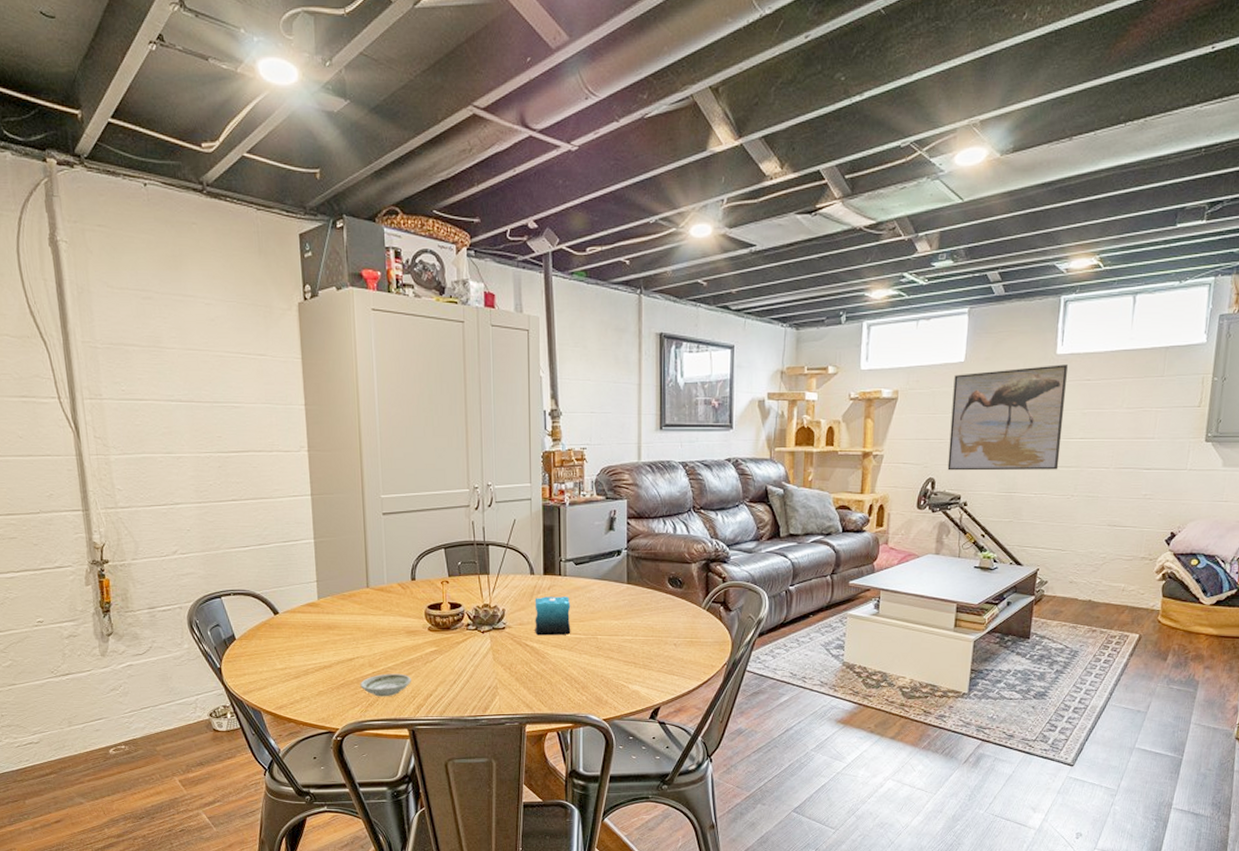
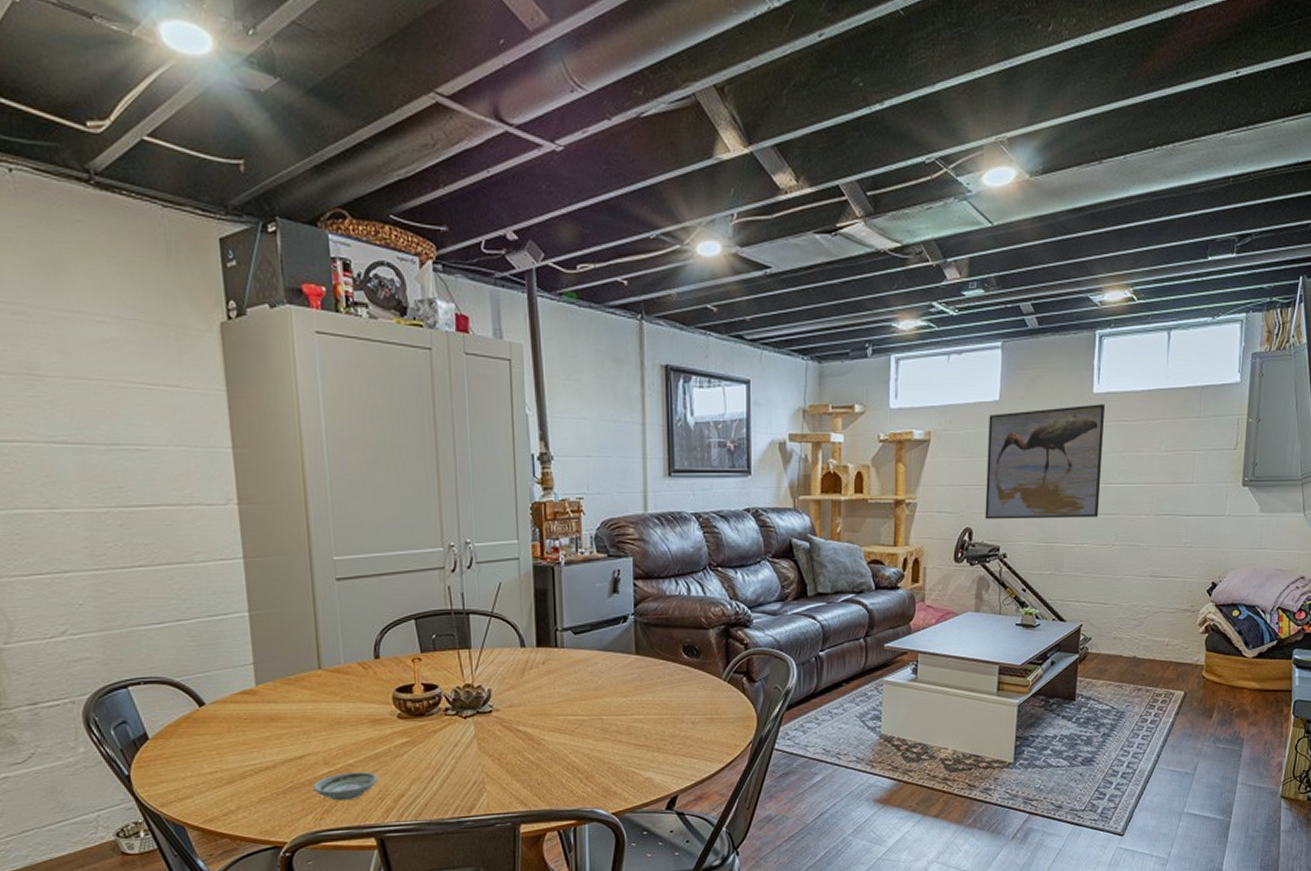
candle: present [534,596,571,636] -> none [526,672,571,719]

